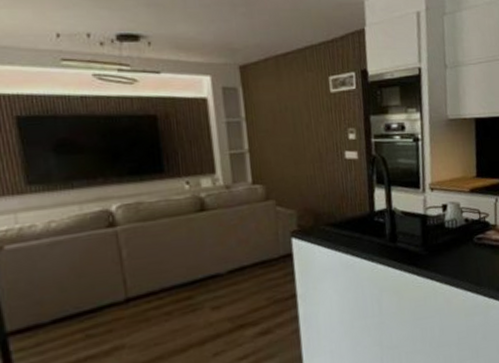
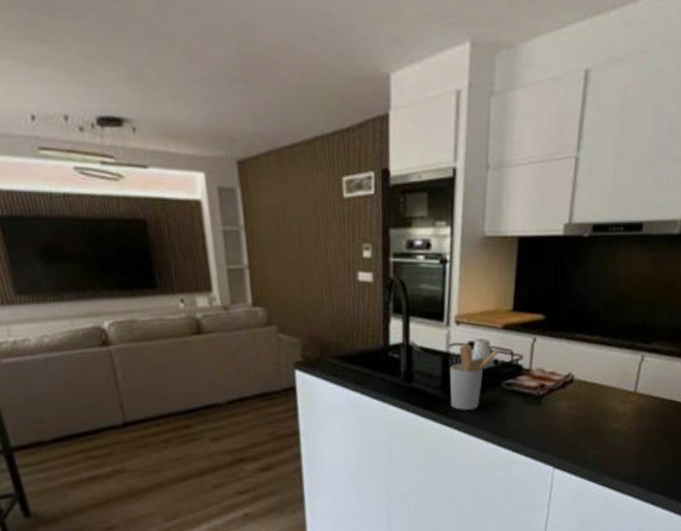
utensil holder: none [428,206,468,264] -> present [450,344,499,410]

